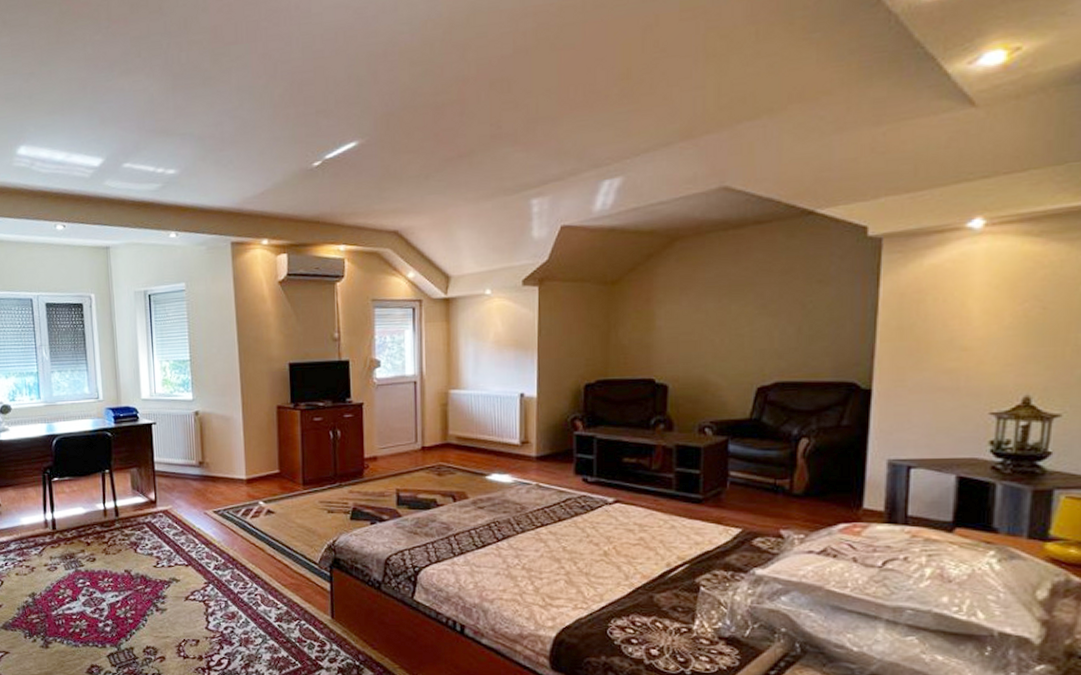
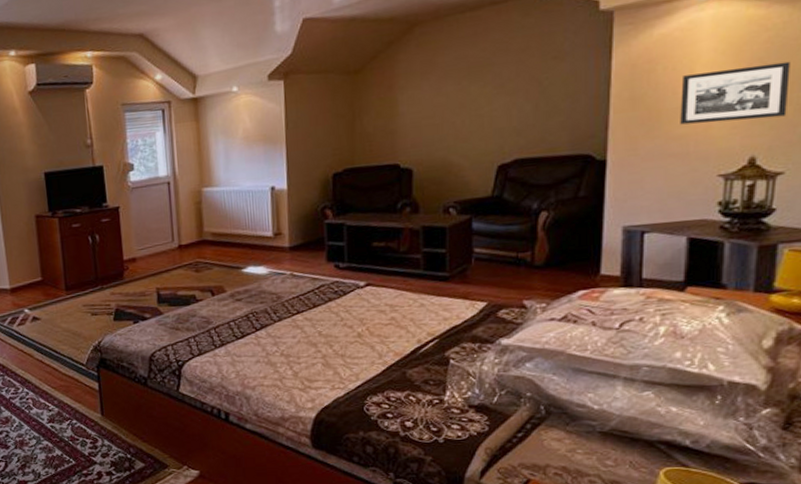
picture frame: none [950,300,1068,359] -> present [680,61,790,125]

